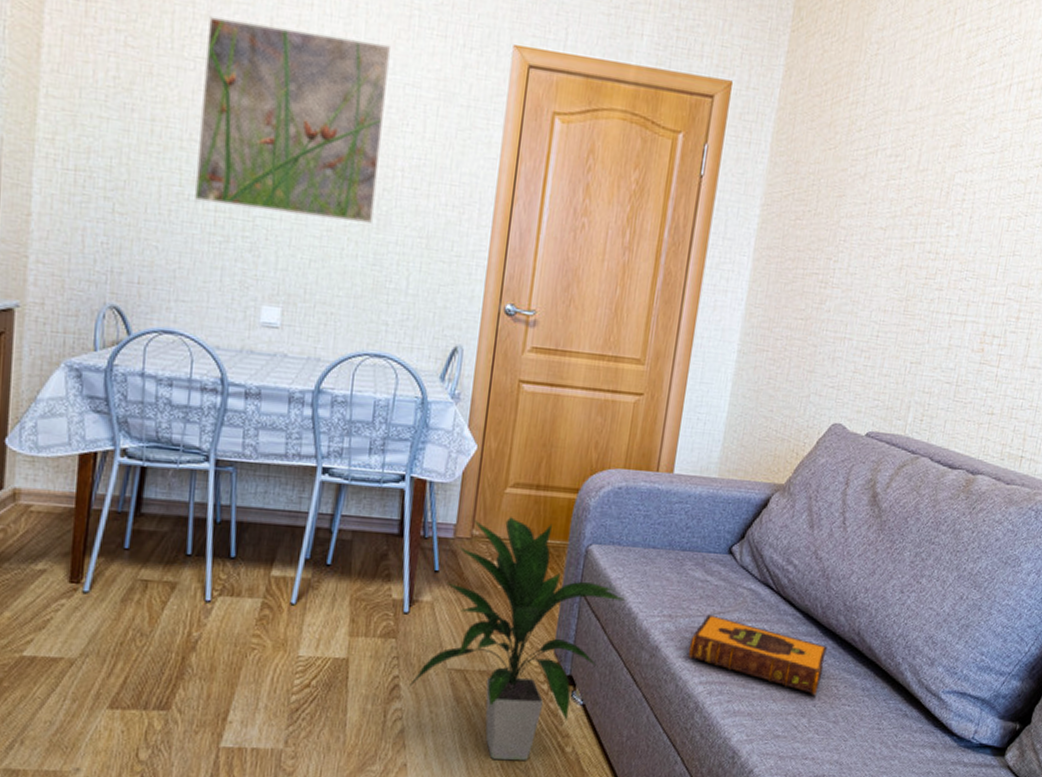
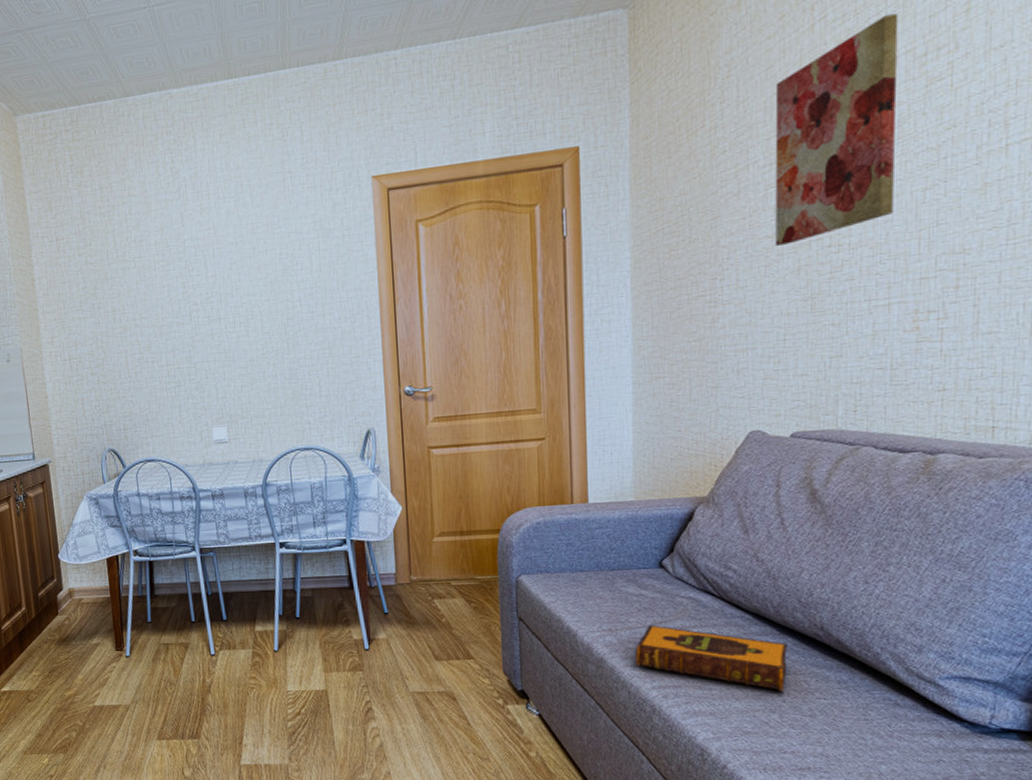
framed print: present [195,16,390,223] -> none [138,207,283,361]
indoor plant: present [410,517,626,761] -> none [381,561,563,766]
wall art: none [886,41,1019,241] -> present [775,13,899,246]

